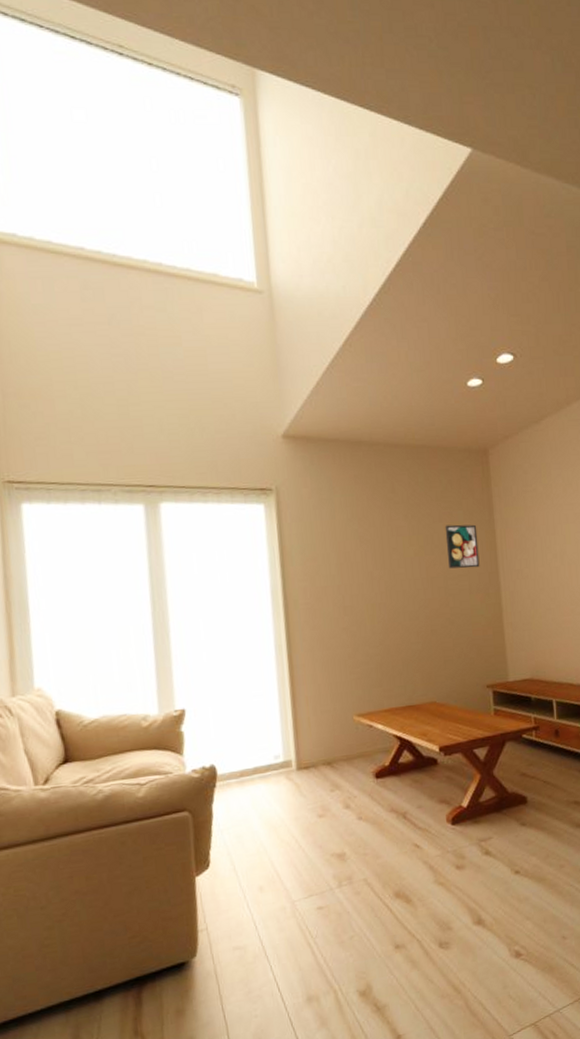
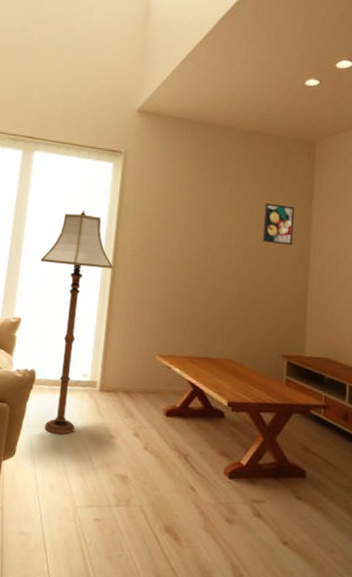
floor lamp: none [196,565,286,831] -> present [41,209,113,435]

